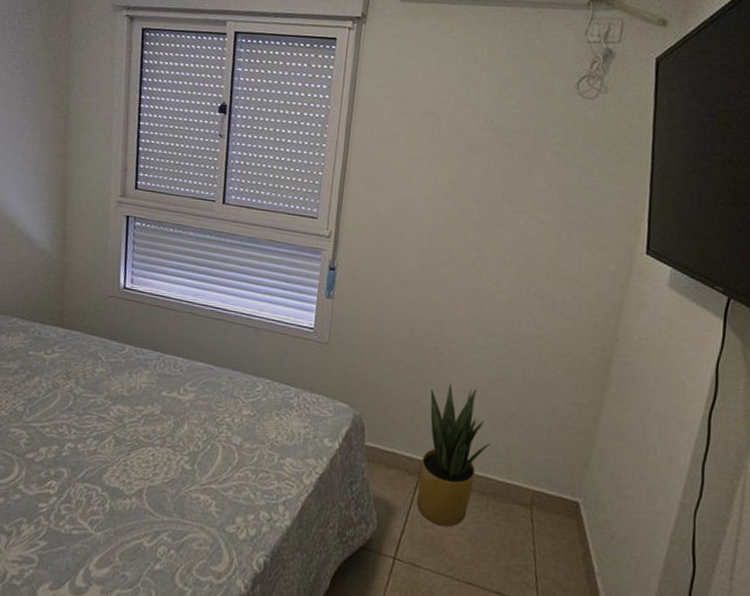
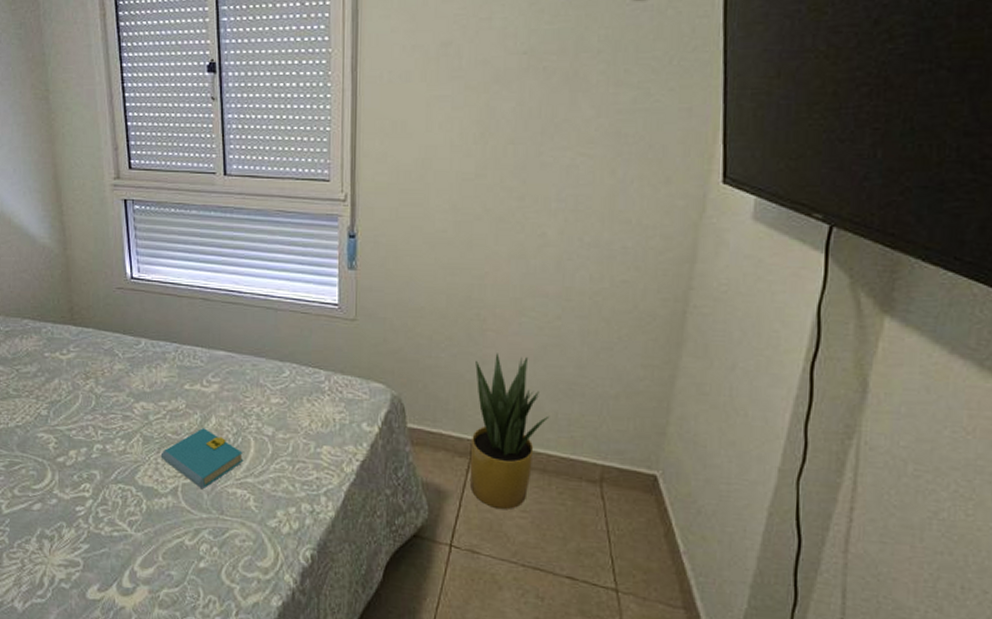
book: none [130,434,210,492] -> present [160,428,244,488]

